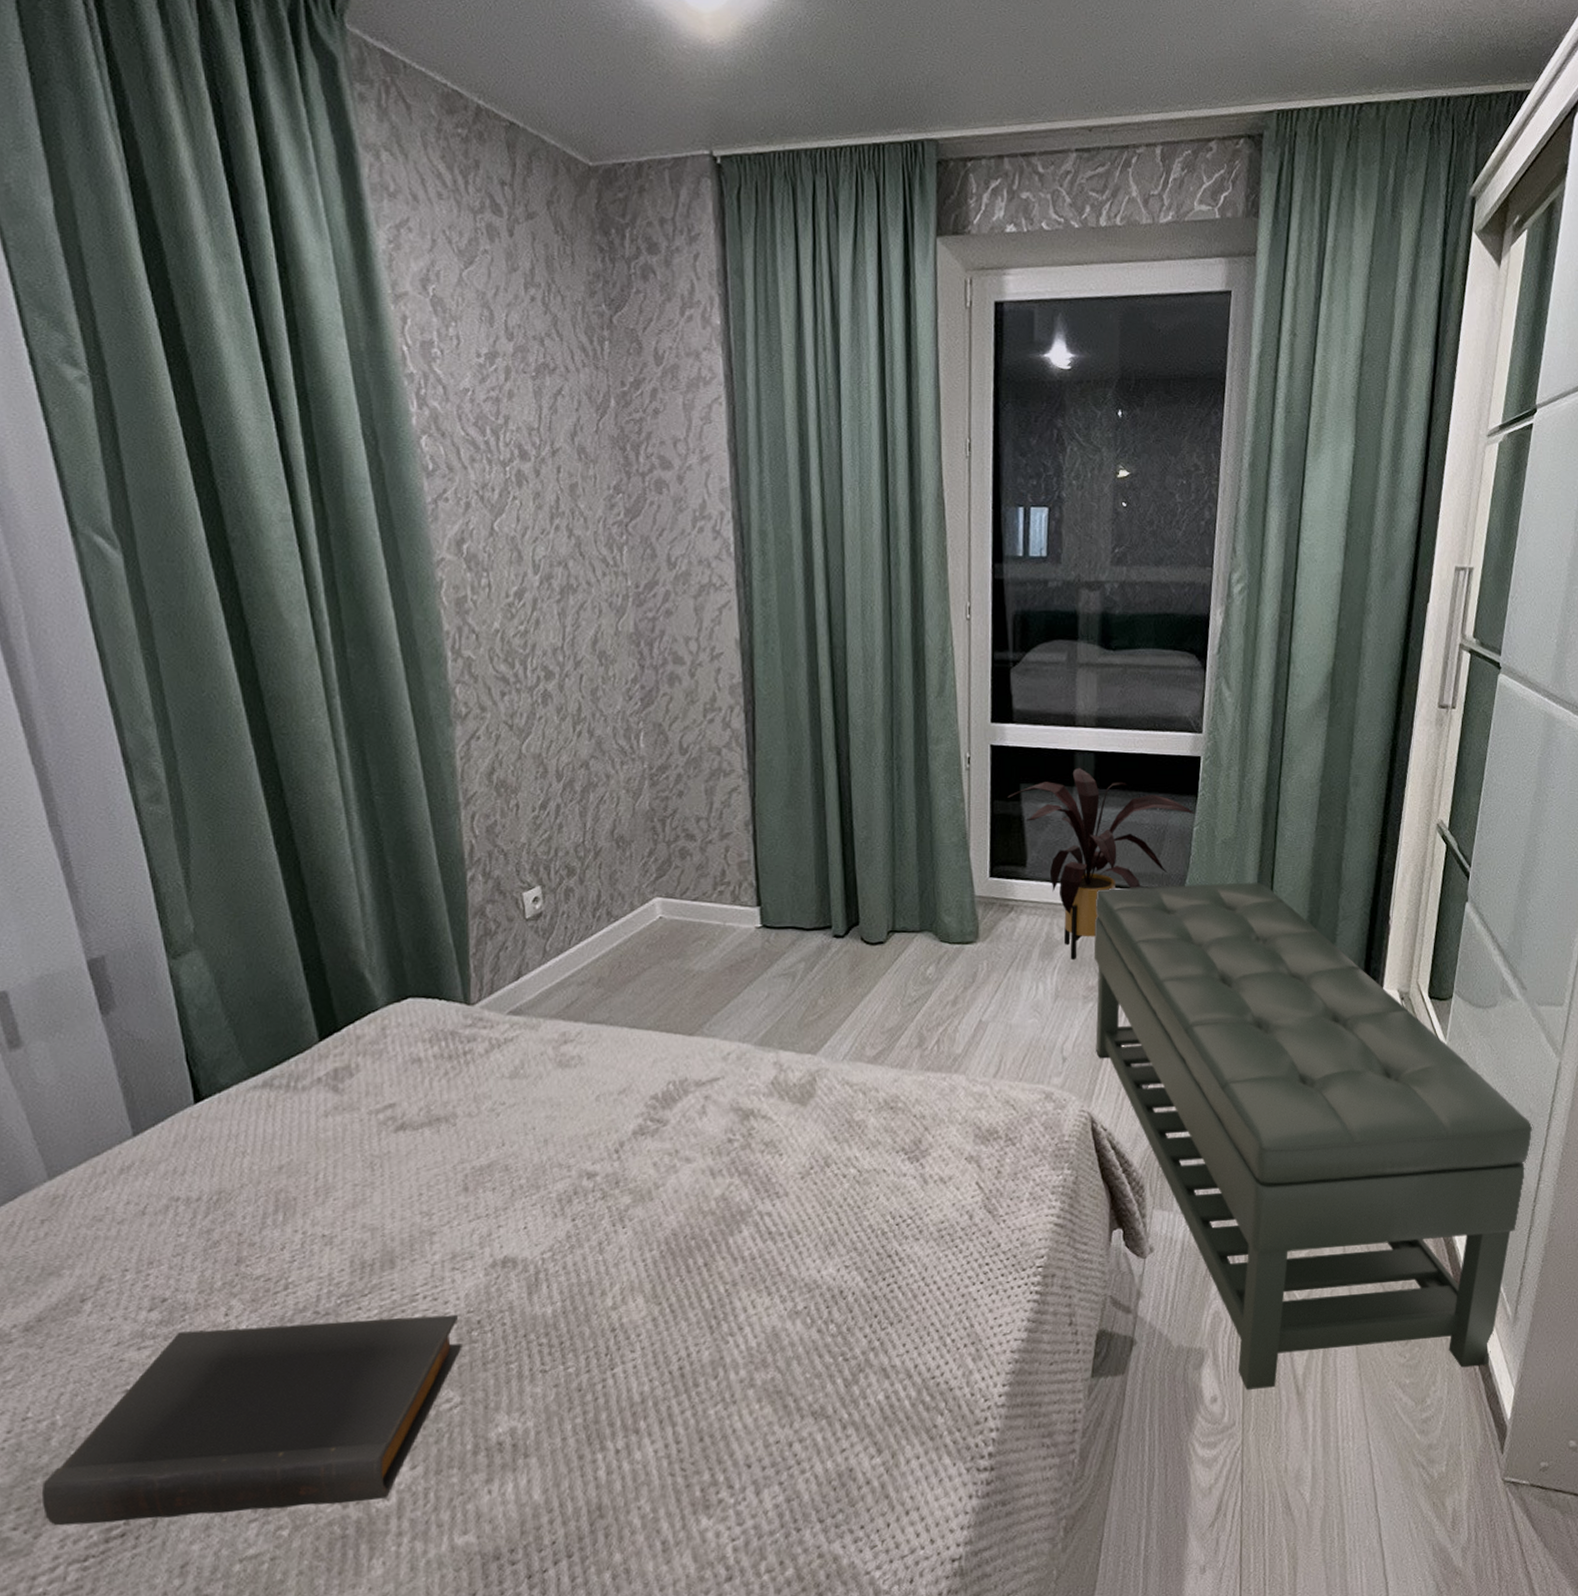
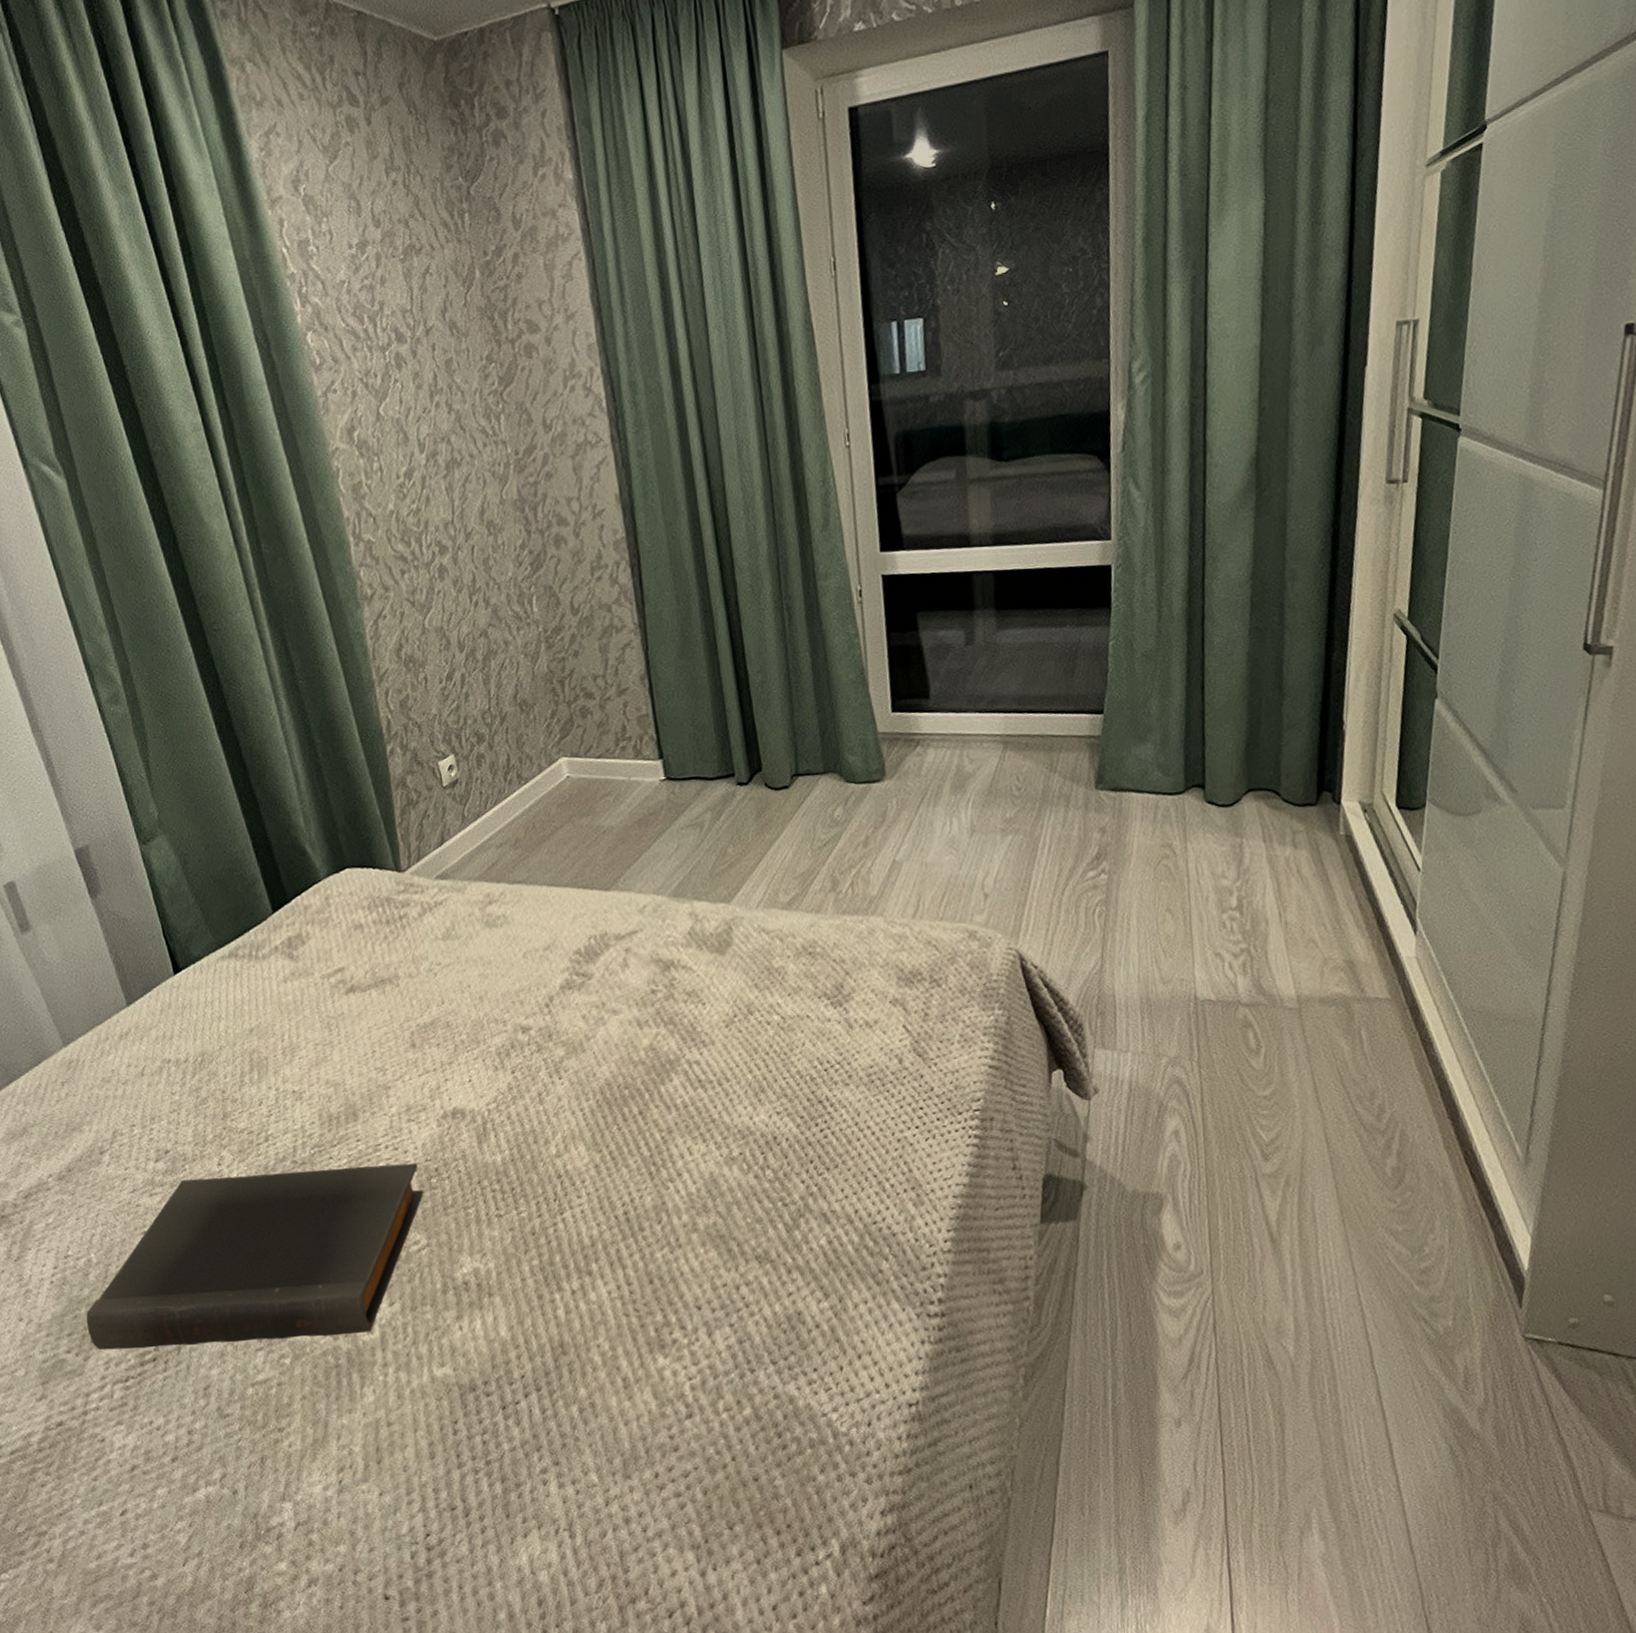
house plant: present [1007,767,1196,961] -> none [904,589,1110,793]
ottoman: present [1094,882,1534,1390] -> none [1007,695,1537,1237]

